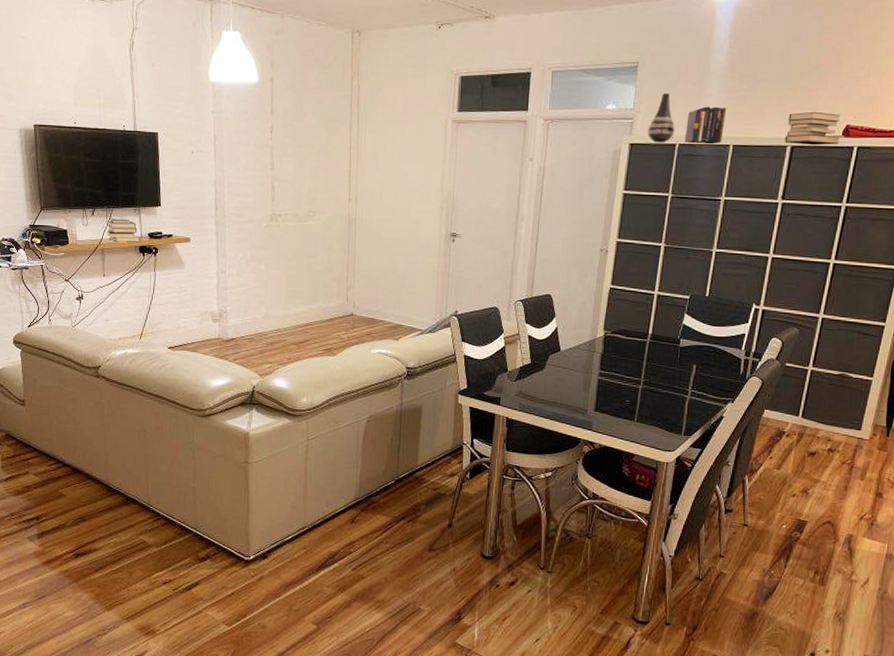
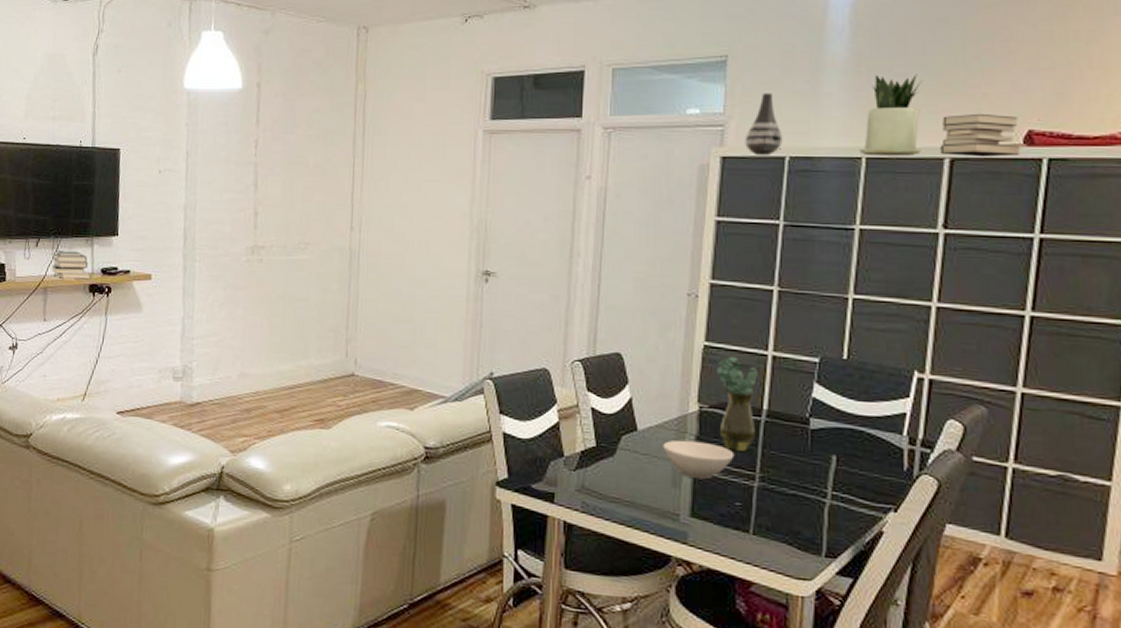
bowl: none [578,357,627,385] -> present [663,439,735,480]
vase: none [617,292,648,364] -> present [715,352,759,451]
books: present [684,106,726,144] -> none [797,109,853,157]
planter: none [728,80,778,145] -> present [858,74,923,157]

